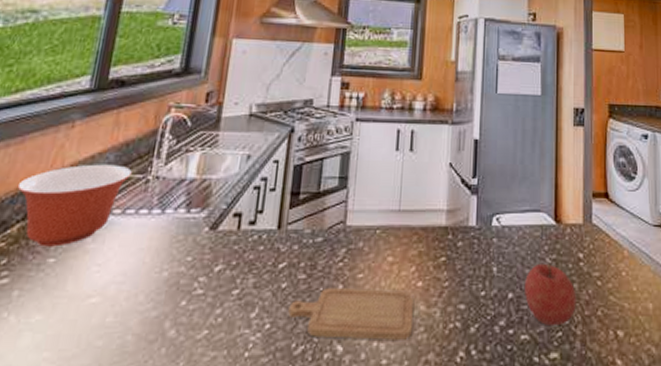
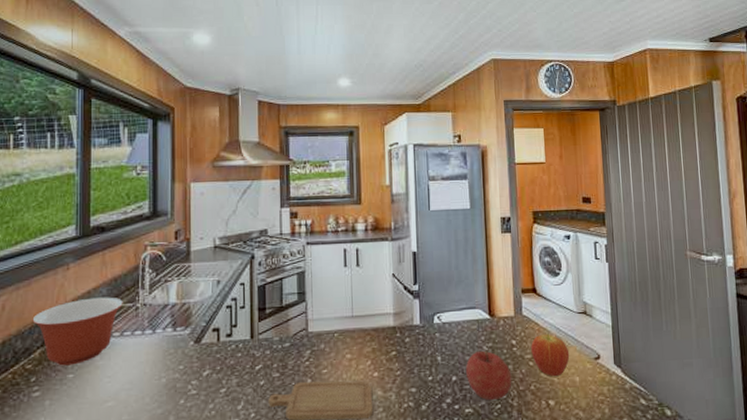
fruit: none [600,248,643,302] -> present [531,333,570,377]

